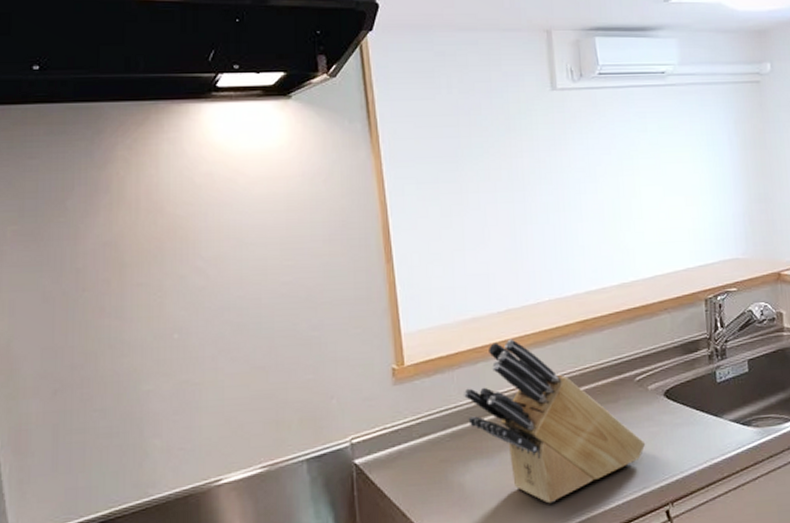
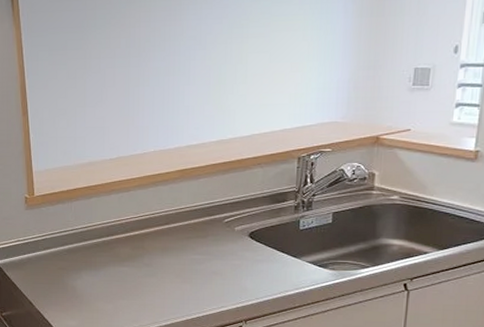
knife block: present [463,339,646,504] -> none [78,181,228,309]

